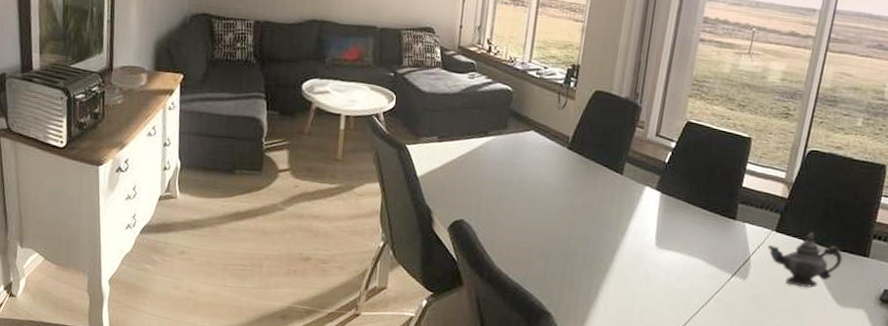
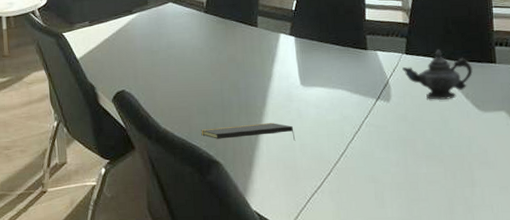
notepad: none [537,276,637,305] -> present [201,123,296,141]

